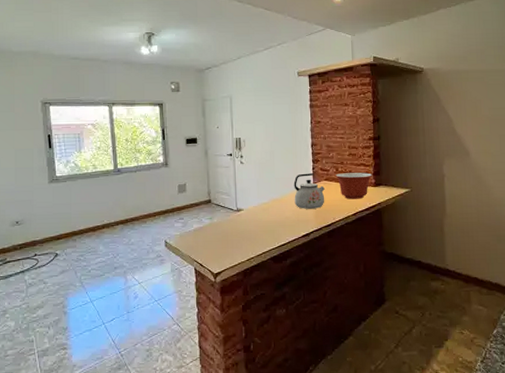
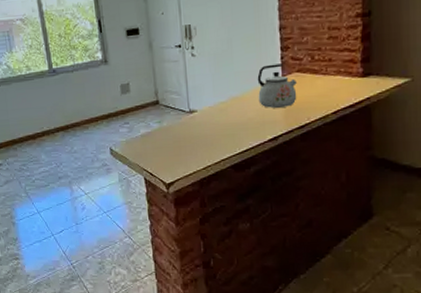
mixing bowl: present [335,172,373,199] -> none [311,60,361,95]

